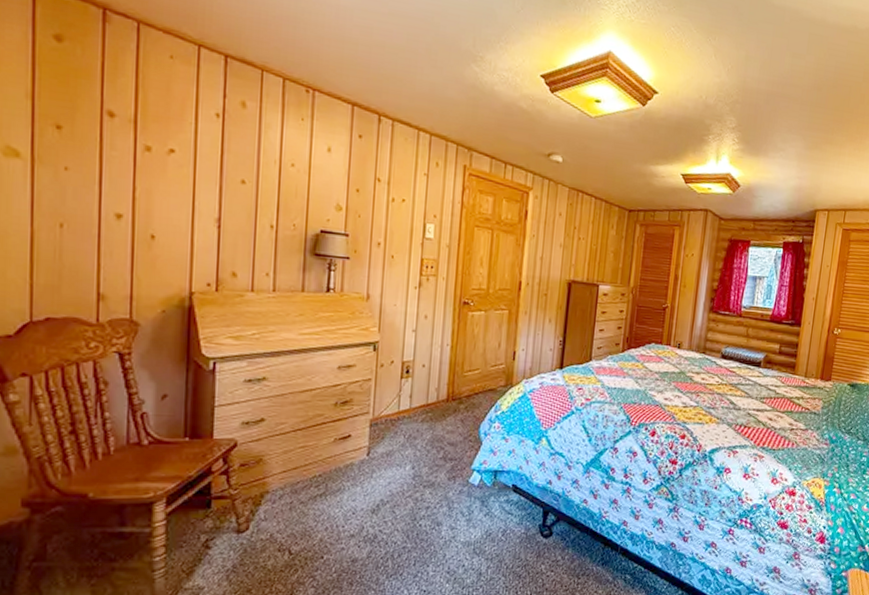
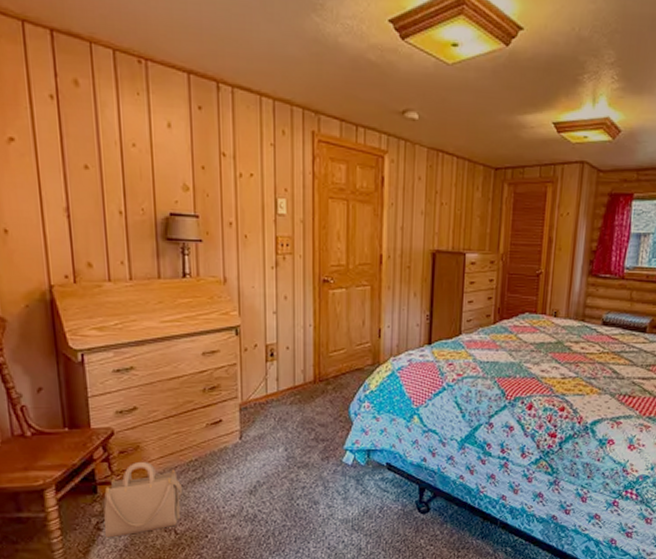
handbag: none [214,475,303,557] -> present [102,461,183,538]

